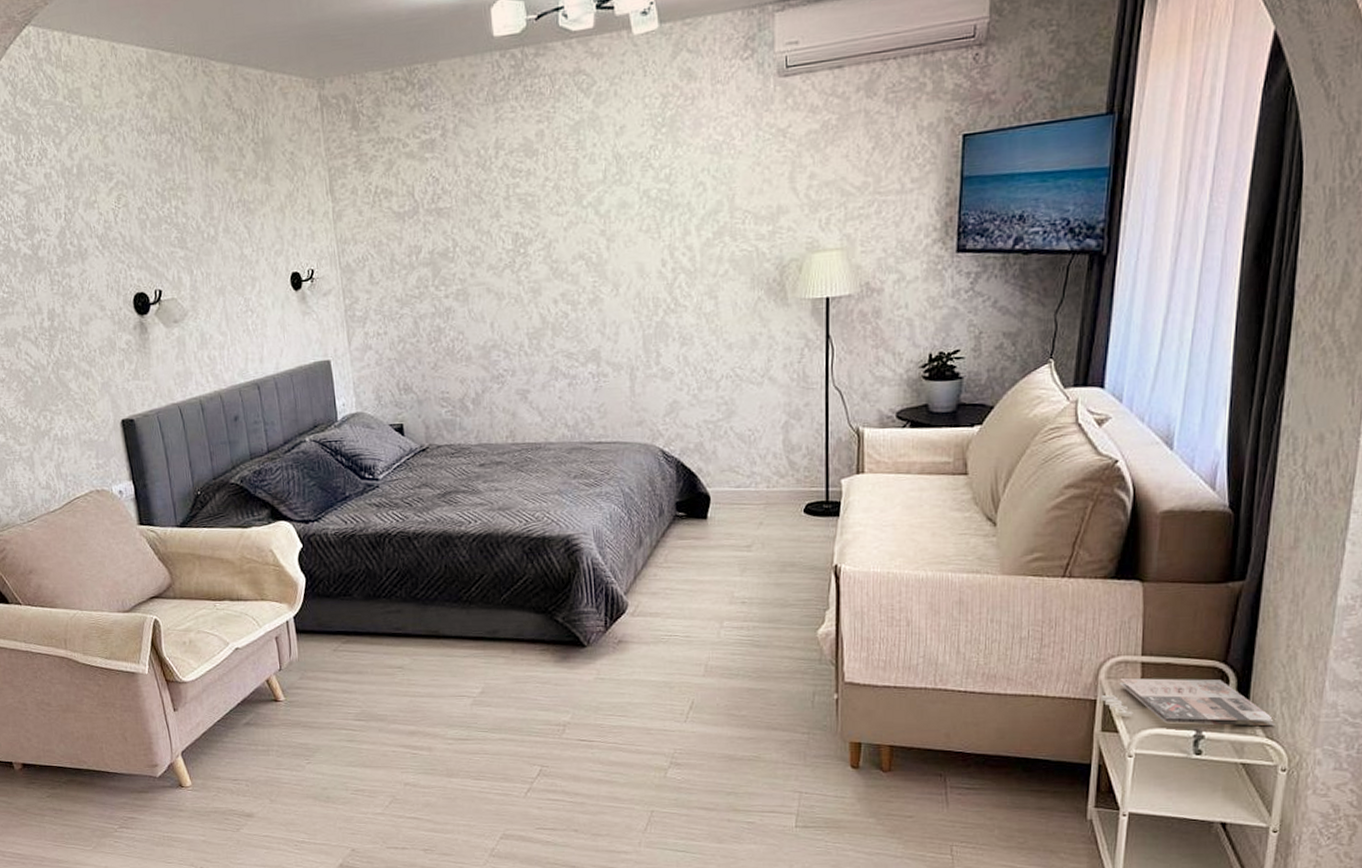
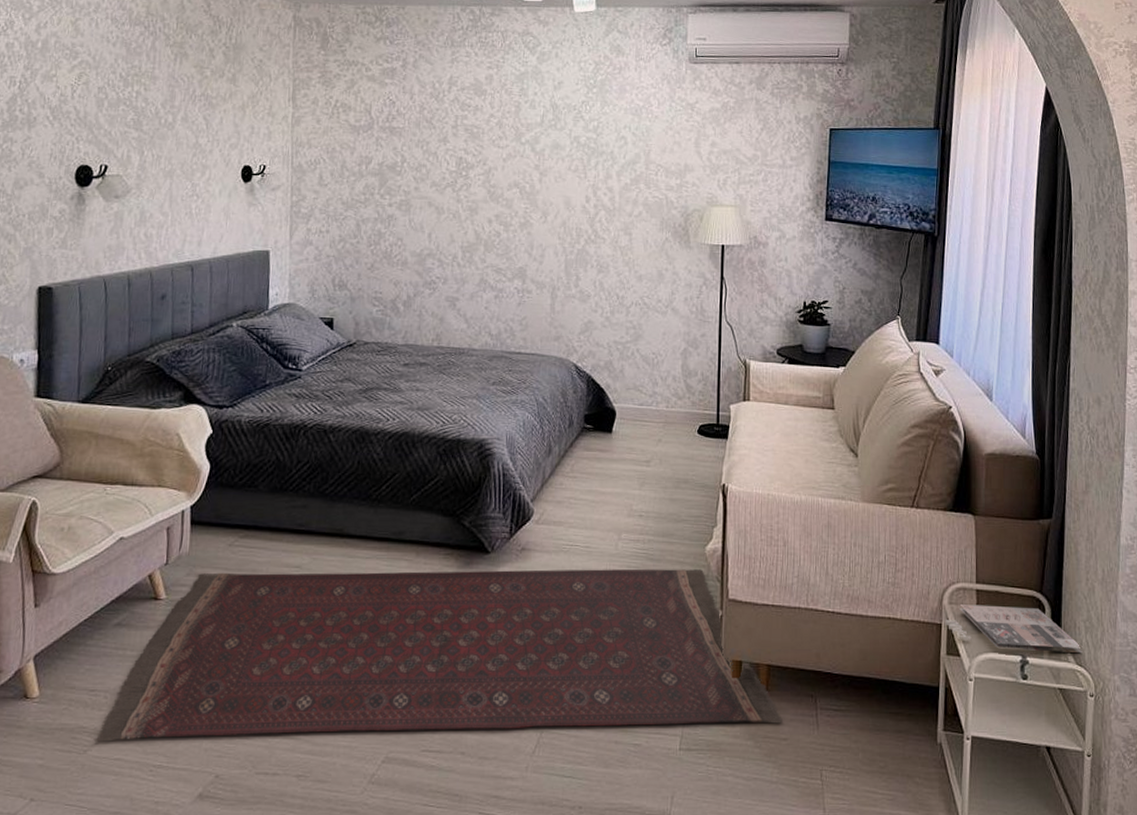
area rug: none [243,654,909,822] -> present [93,569,784,742]

